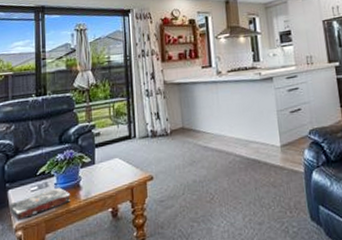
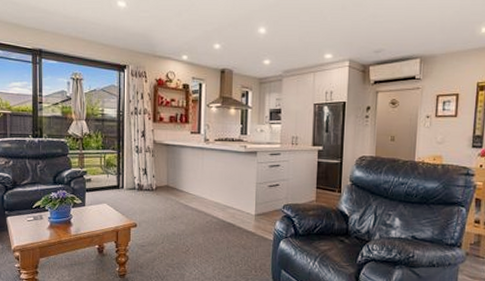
book: present [9,187,71,221] -> none [8,221,63,244]

